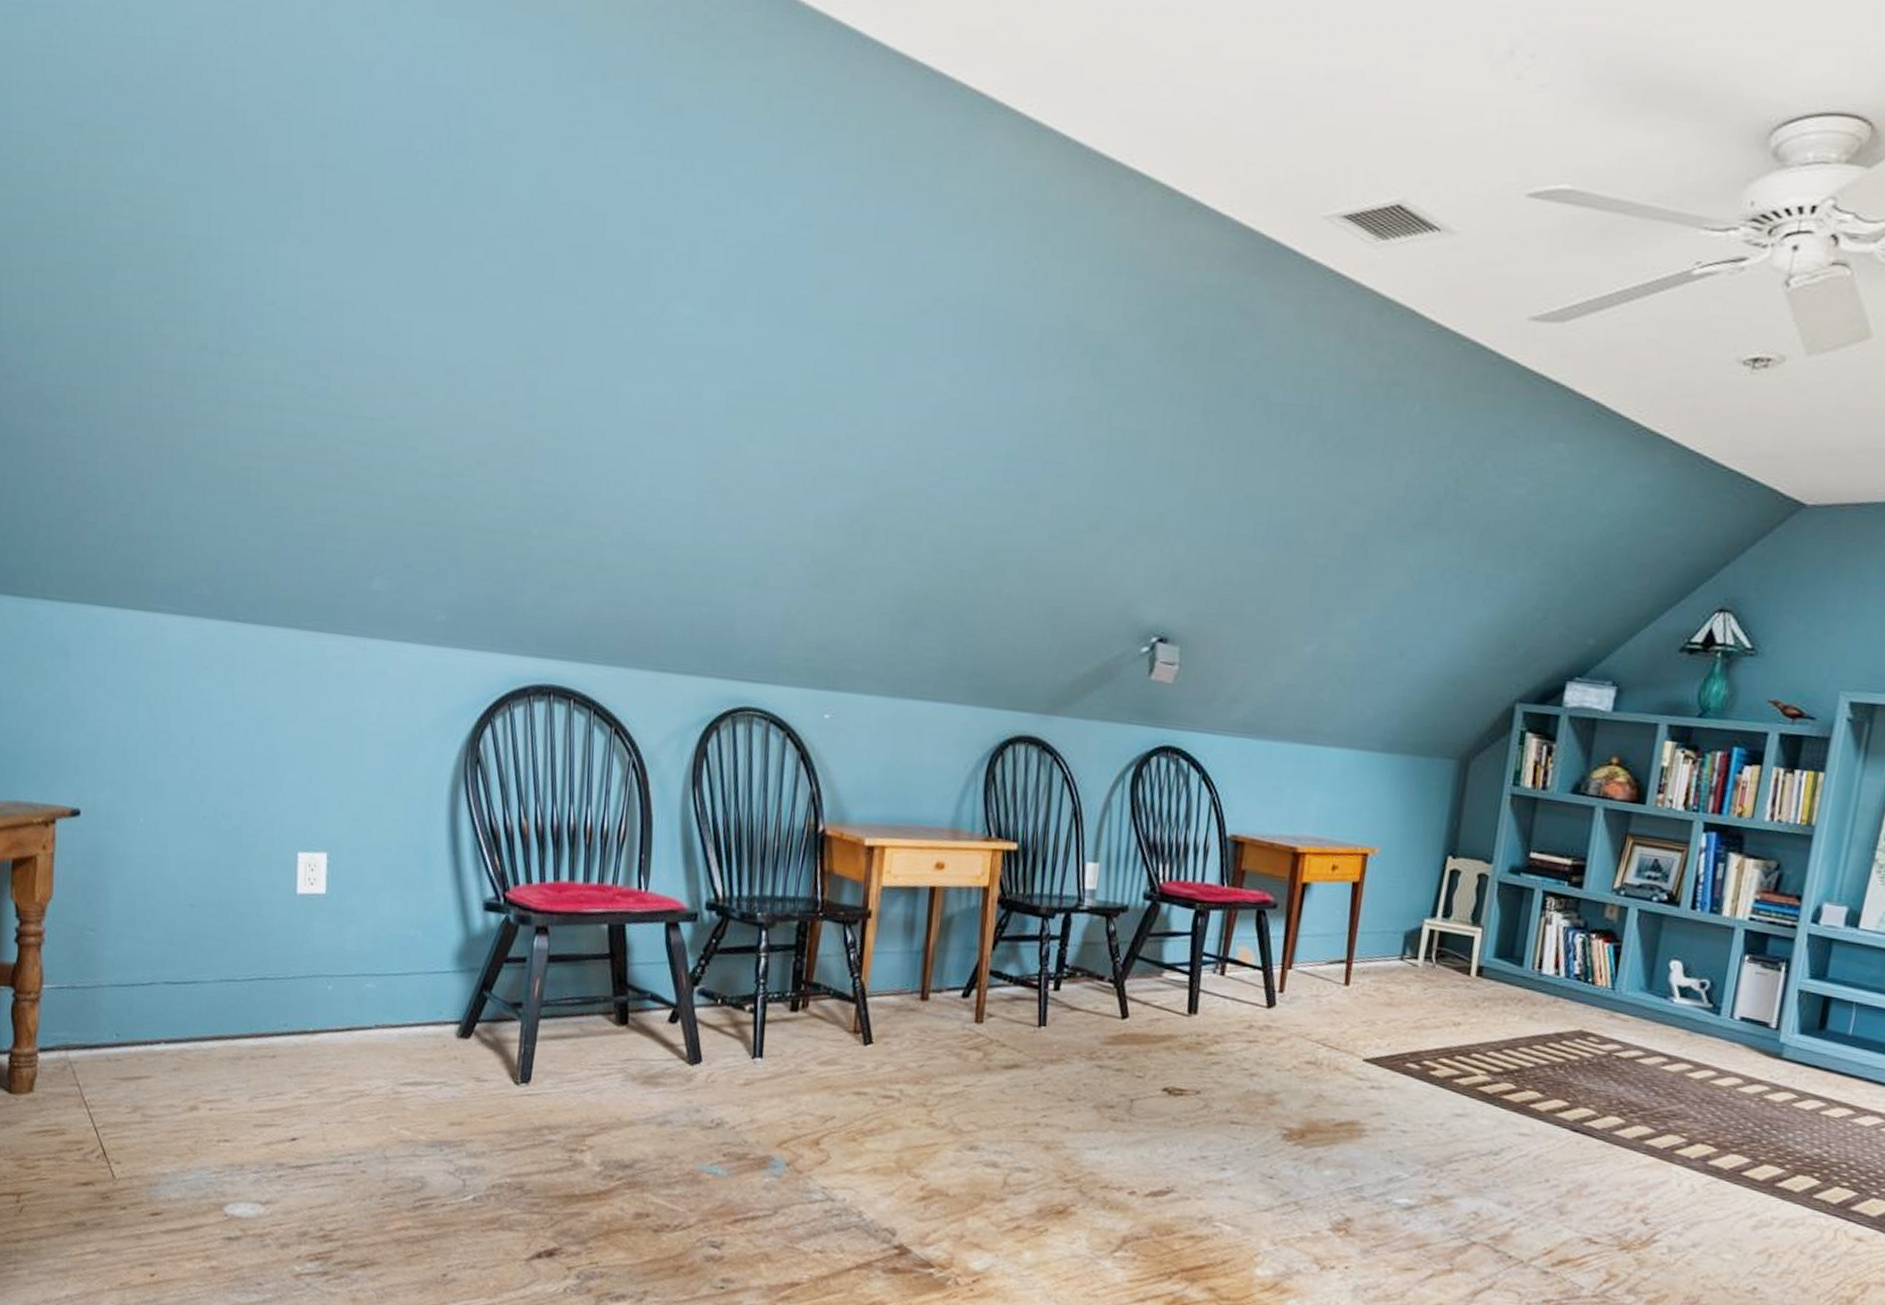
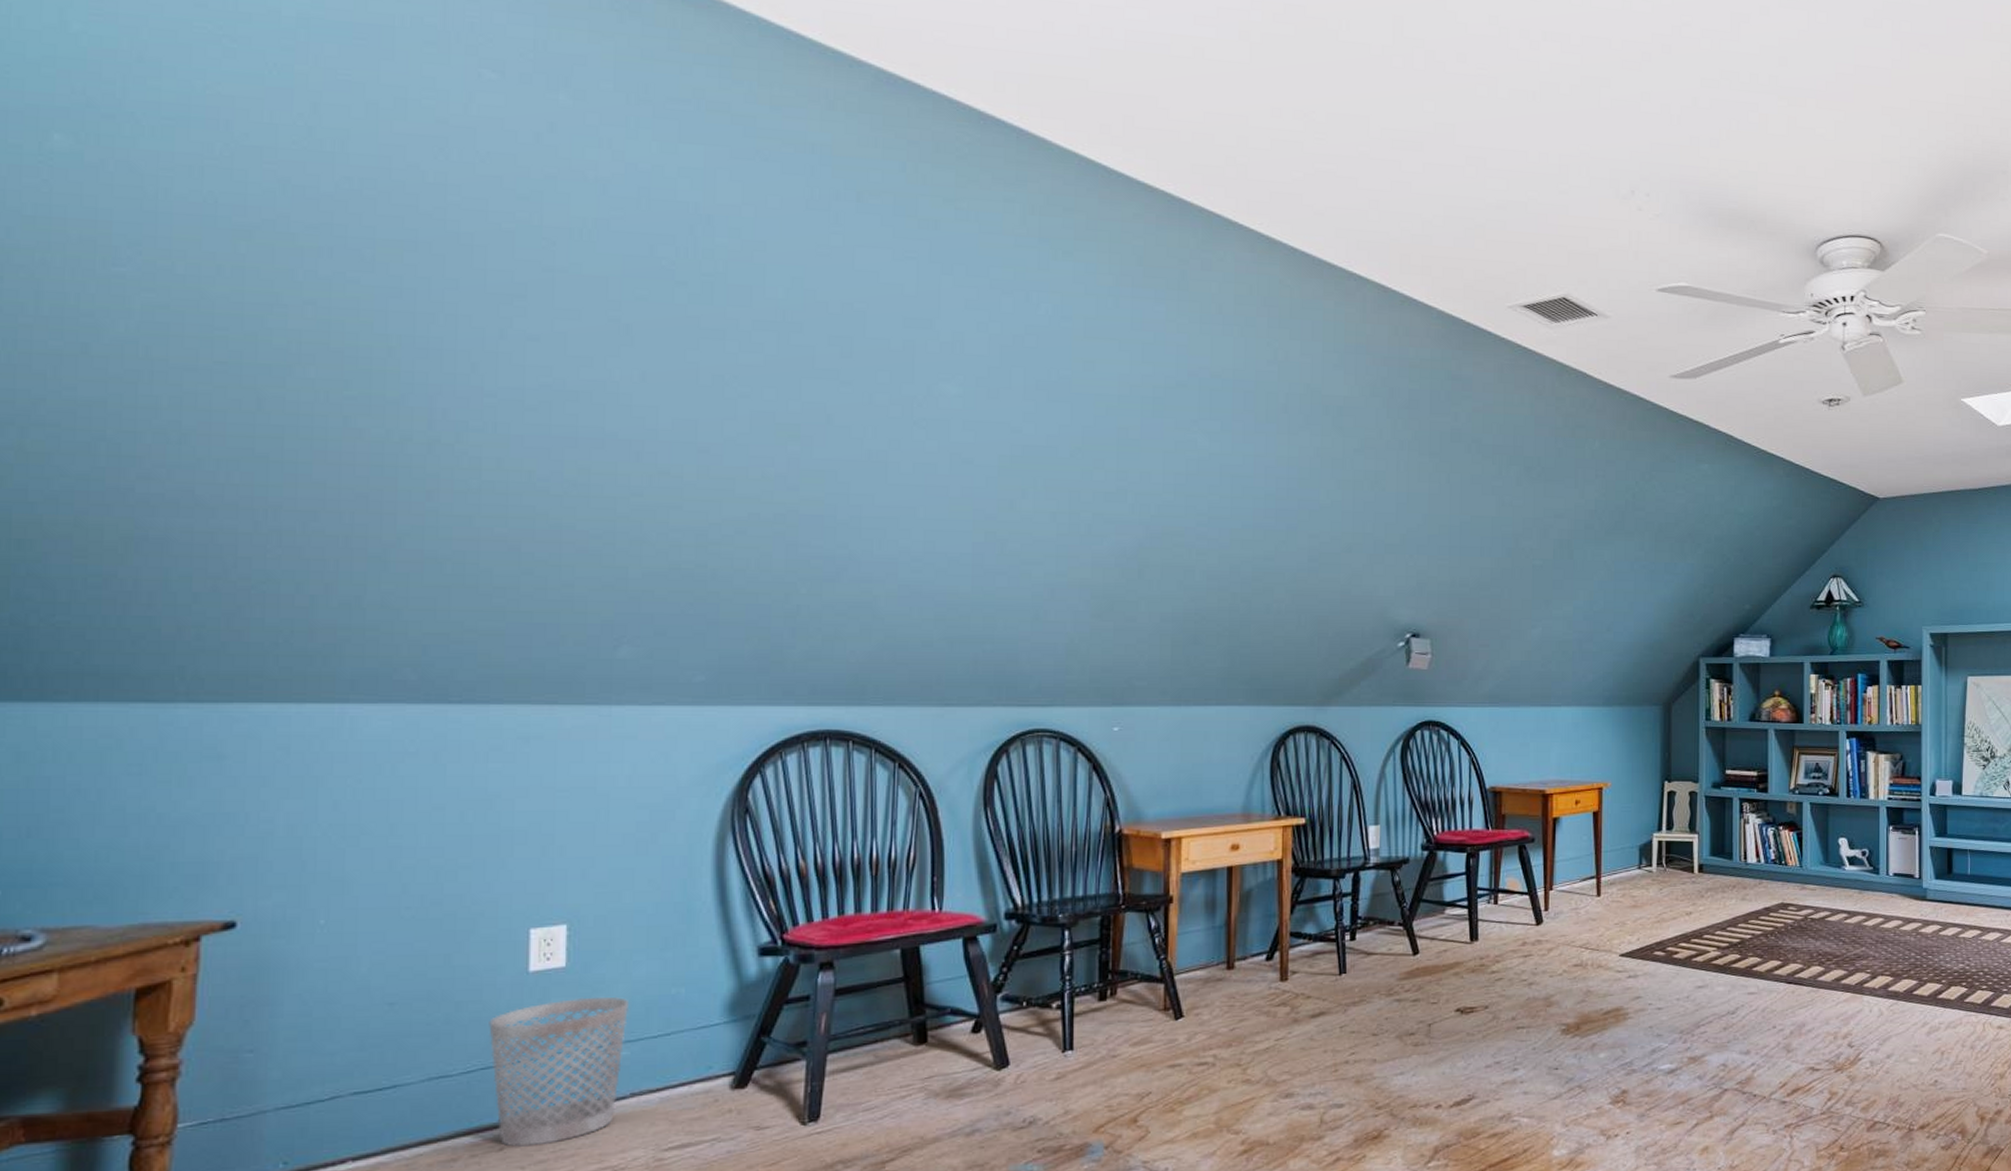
wastebasket: none [265,925,375,1060] -> present [488,996,628,1148]

